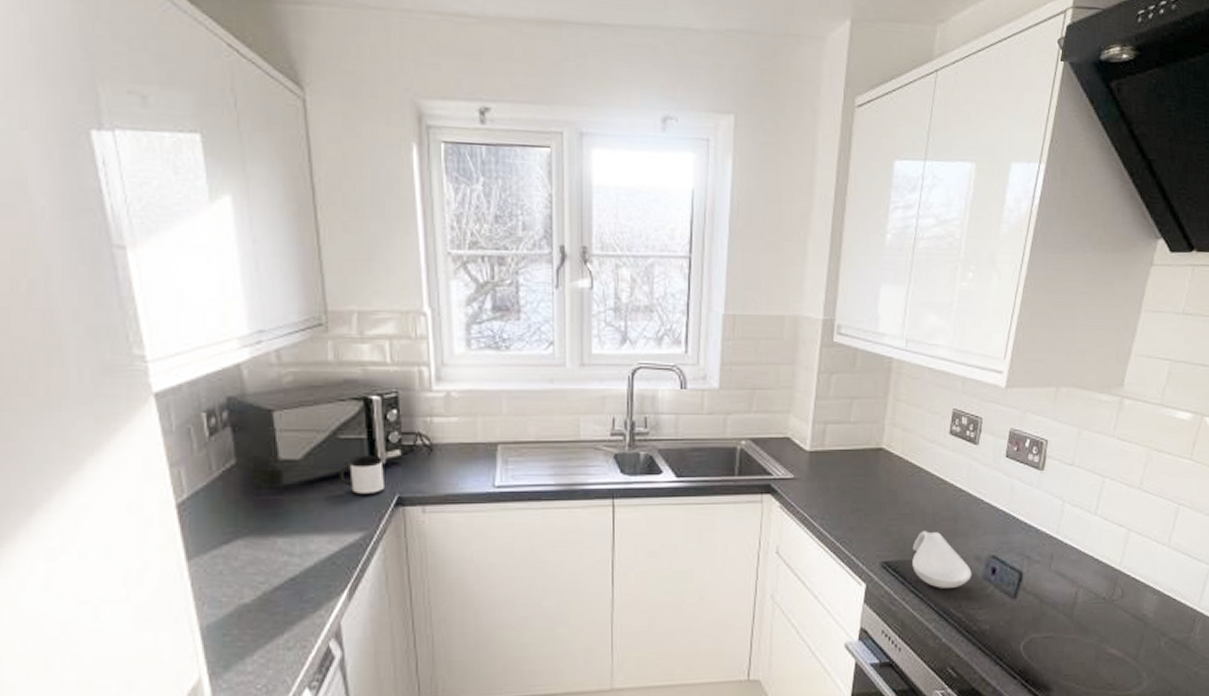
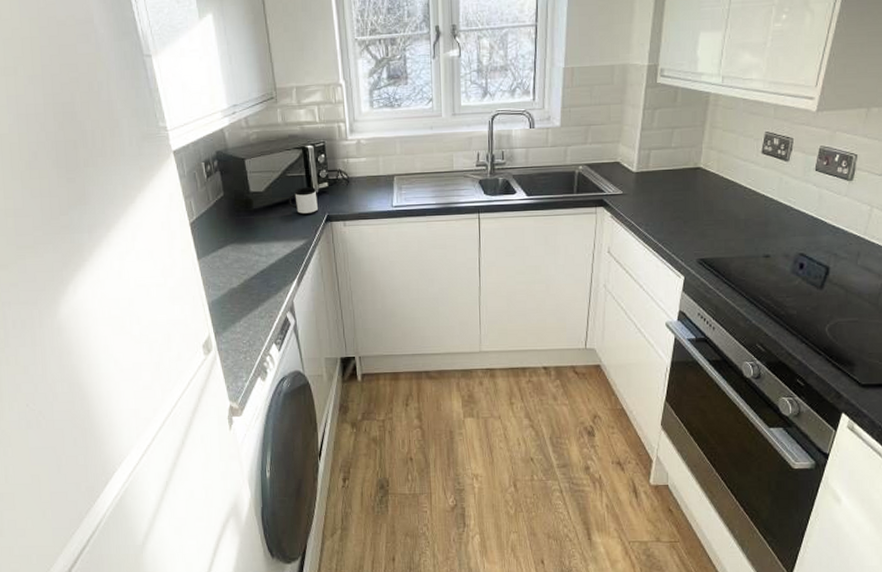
spoon rest: present [912,531,972,588] -> none [726,234,781,280]

